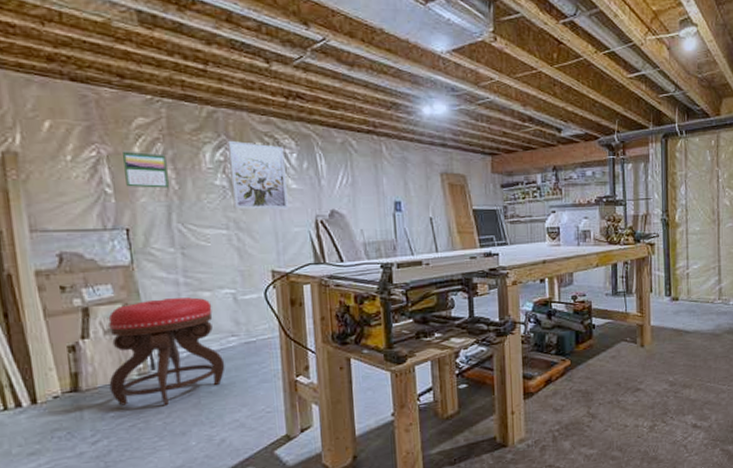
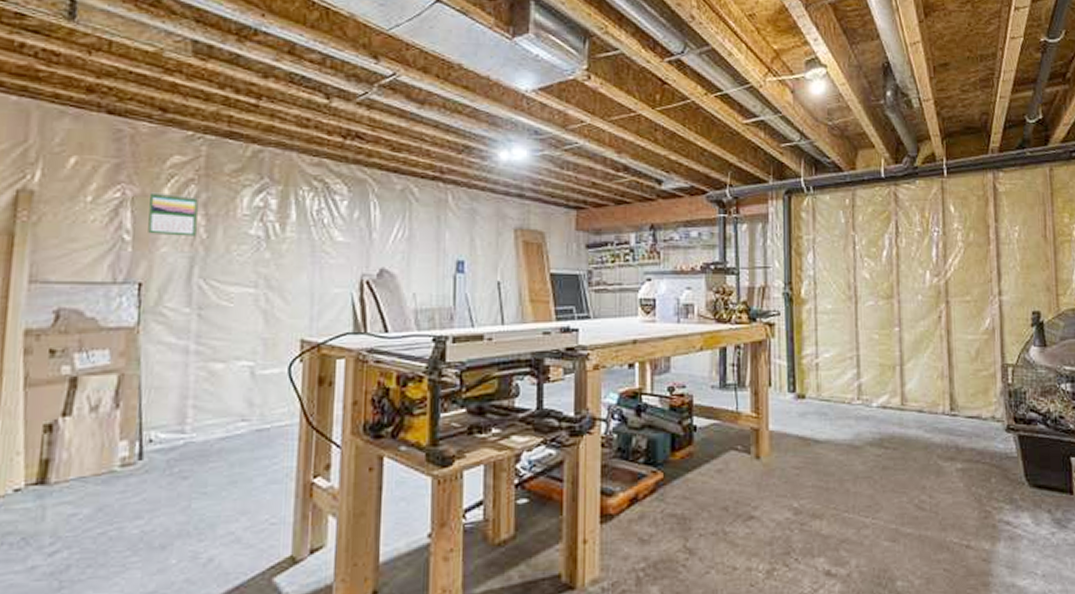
stool: present [108,297,225,406] -> none [83,369,228,509]
wall art: present [228,140,288,210] -> none [267,183,334,266]

